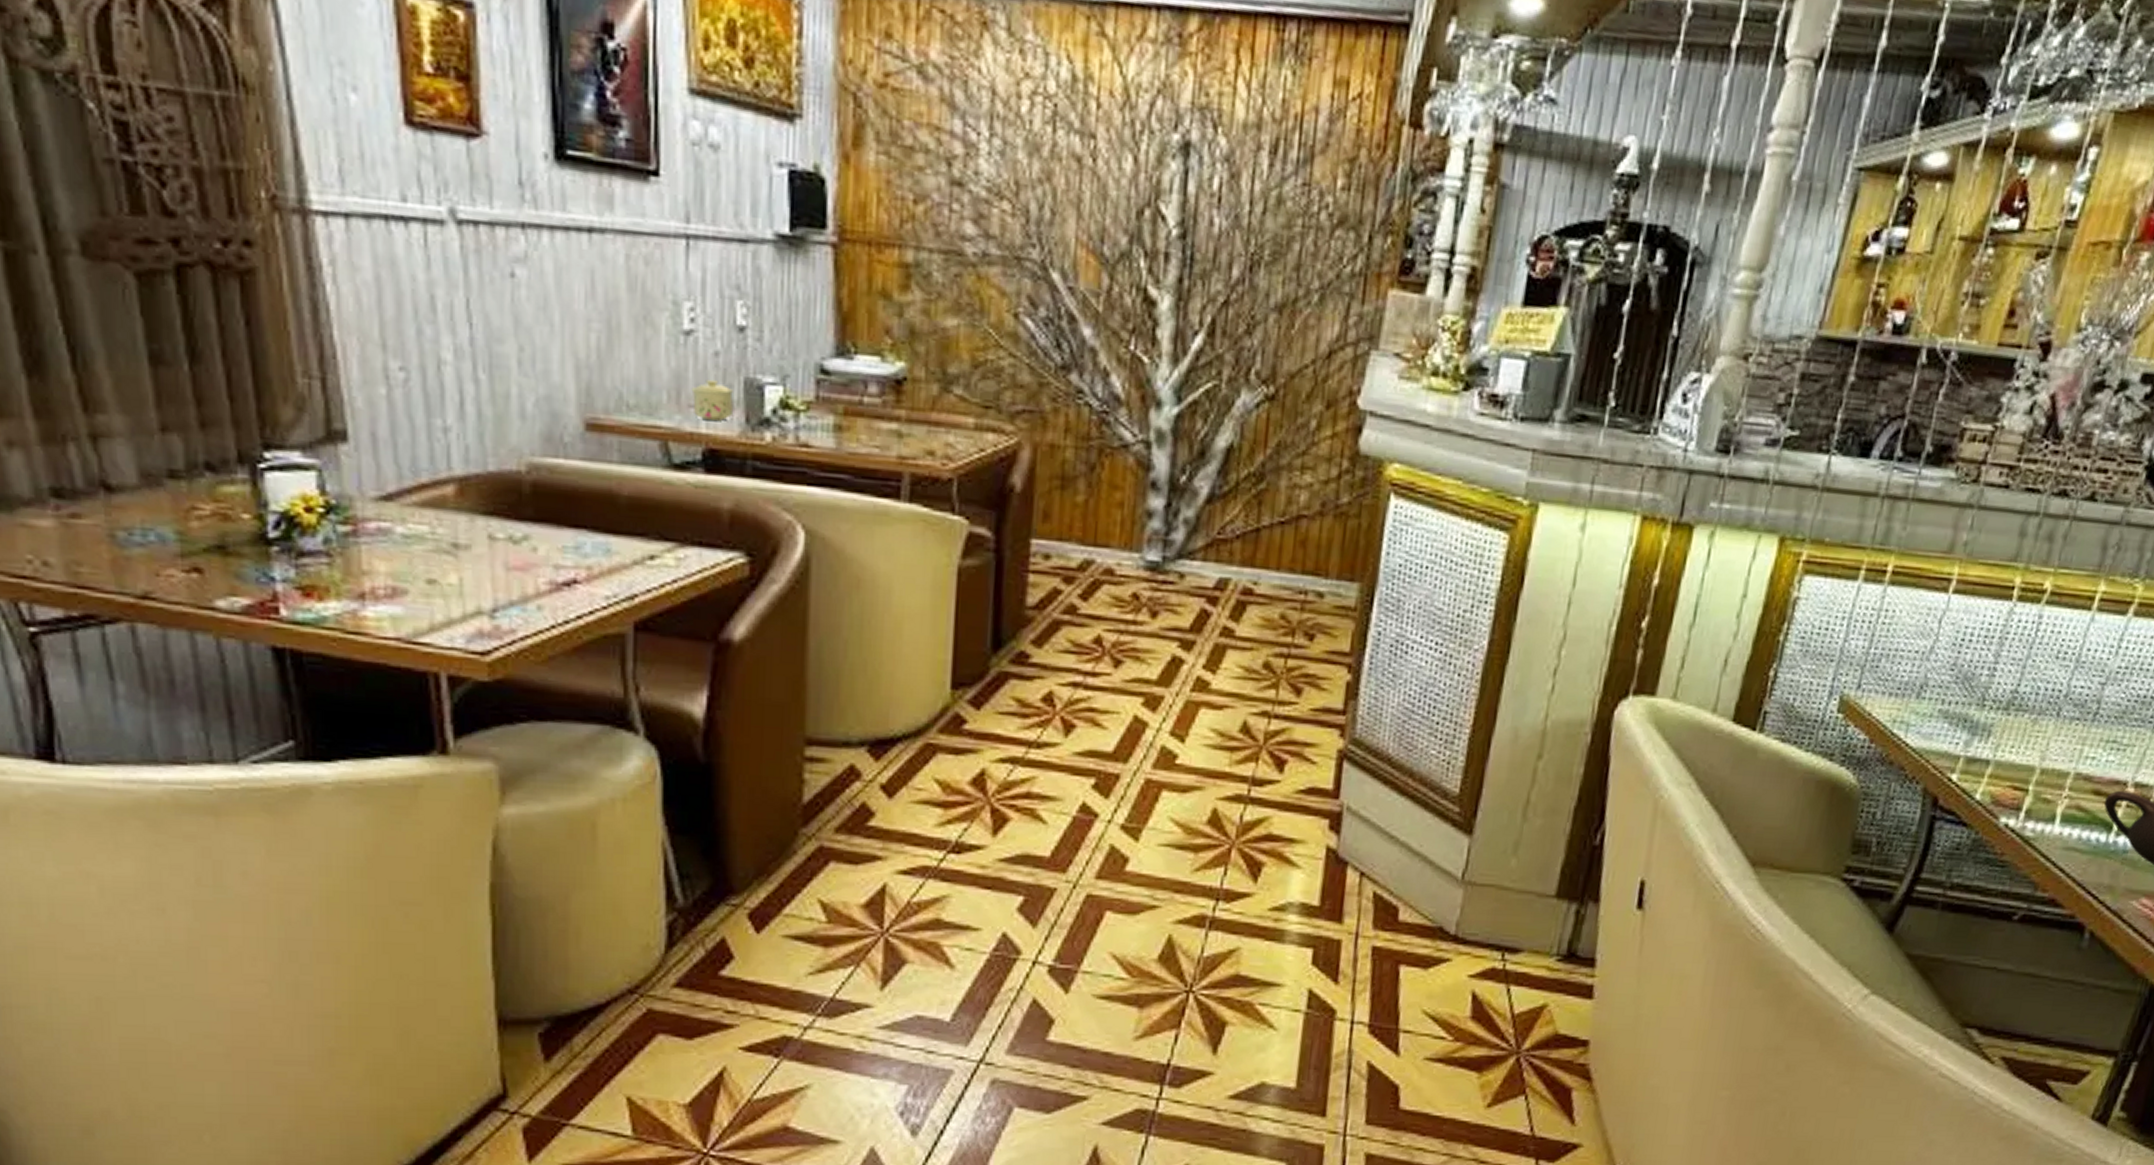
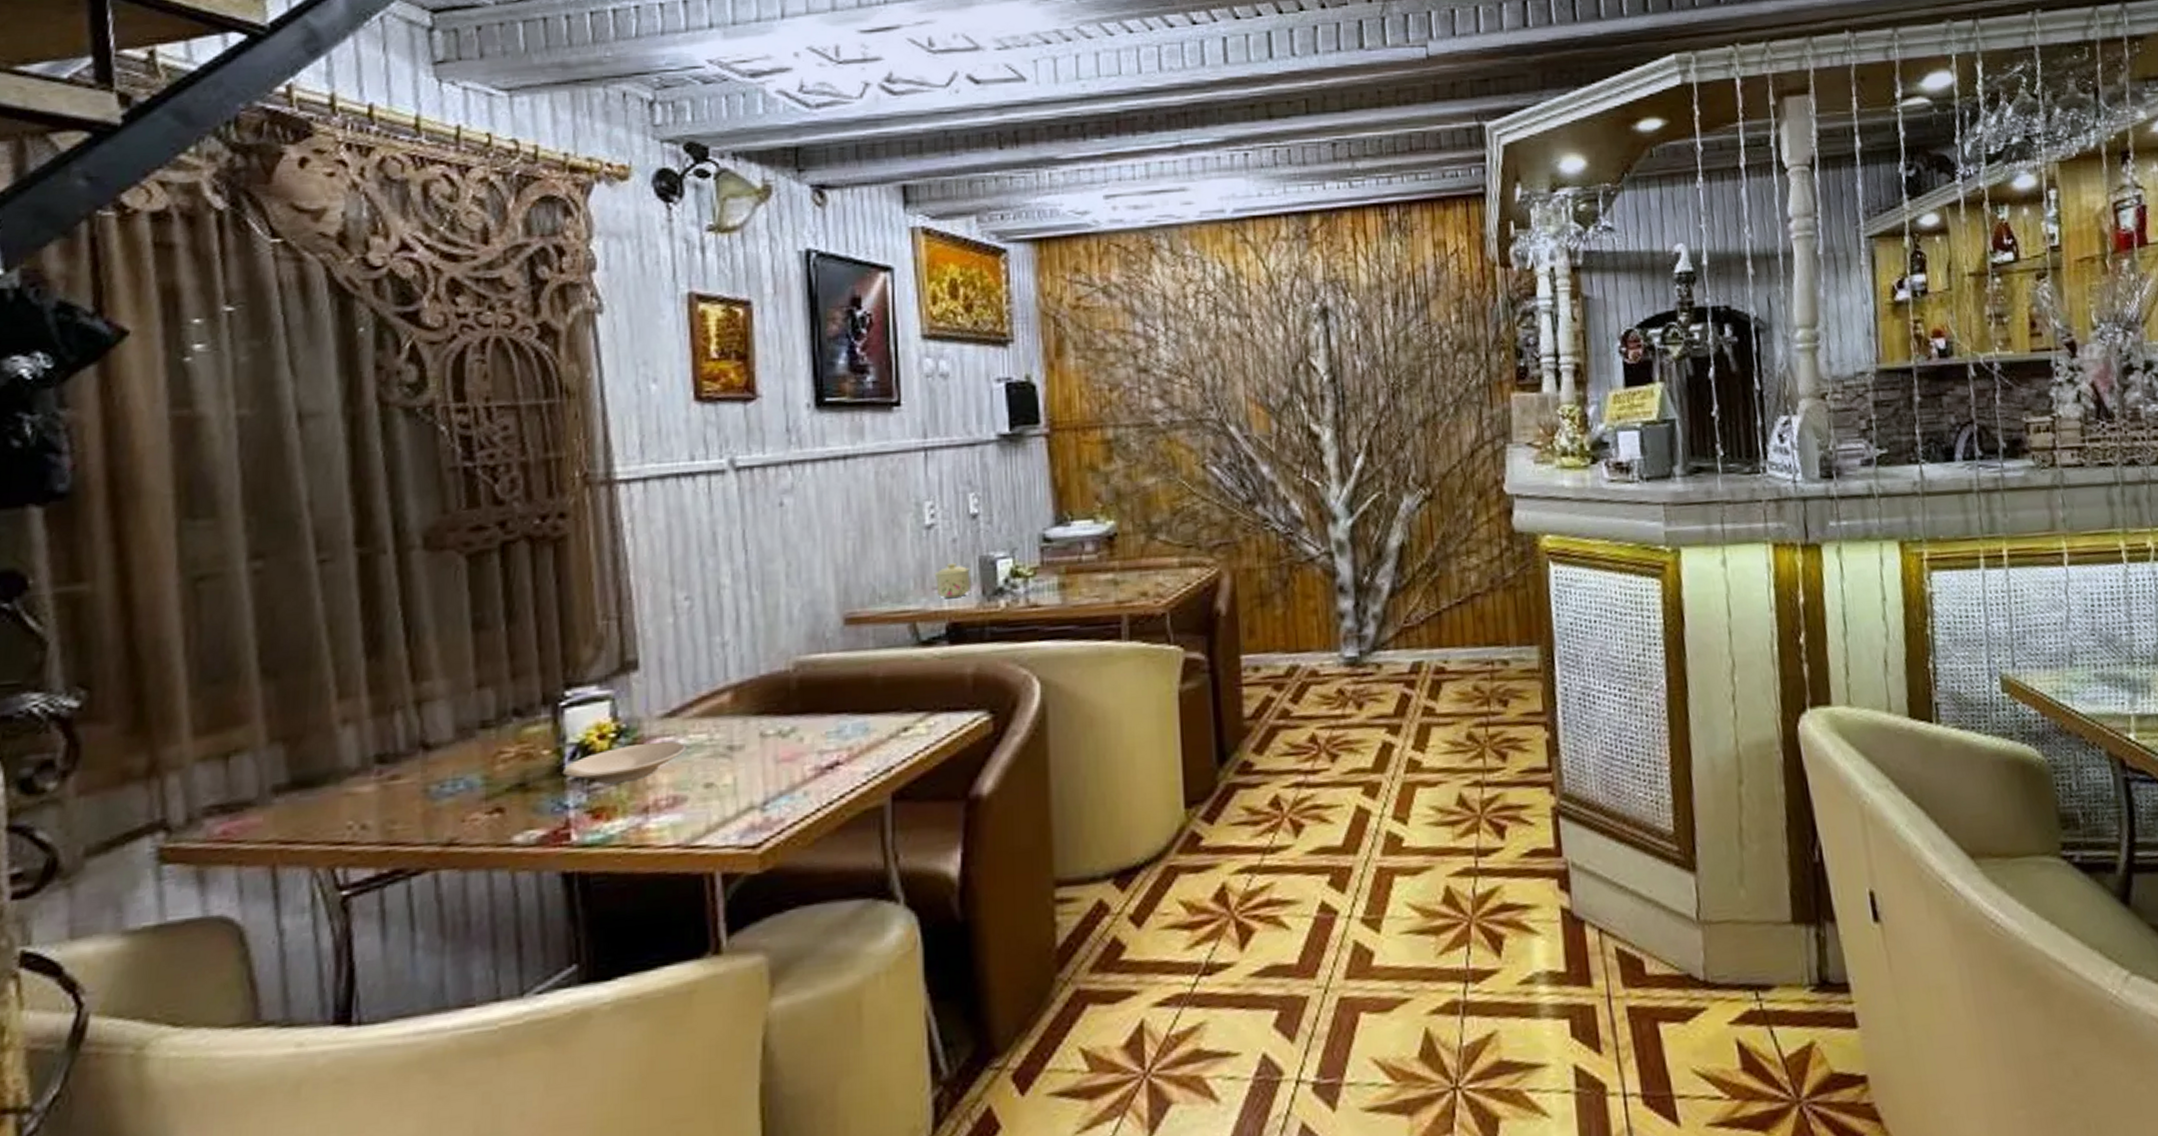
saucer: none [265,524,406,563] -> present [562,741,687,784]

